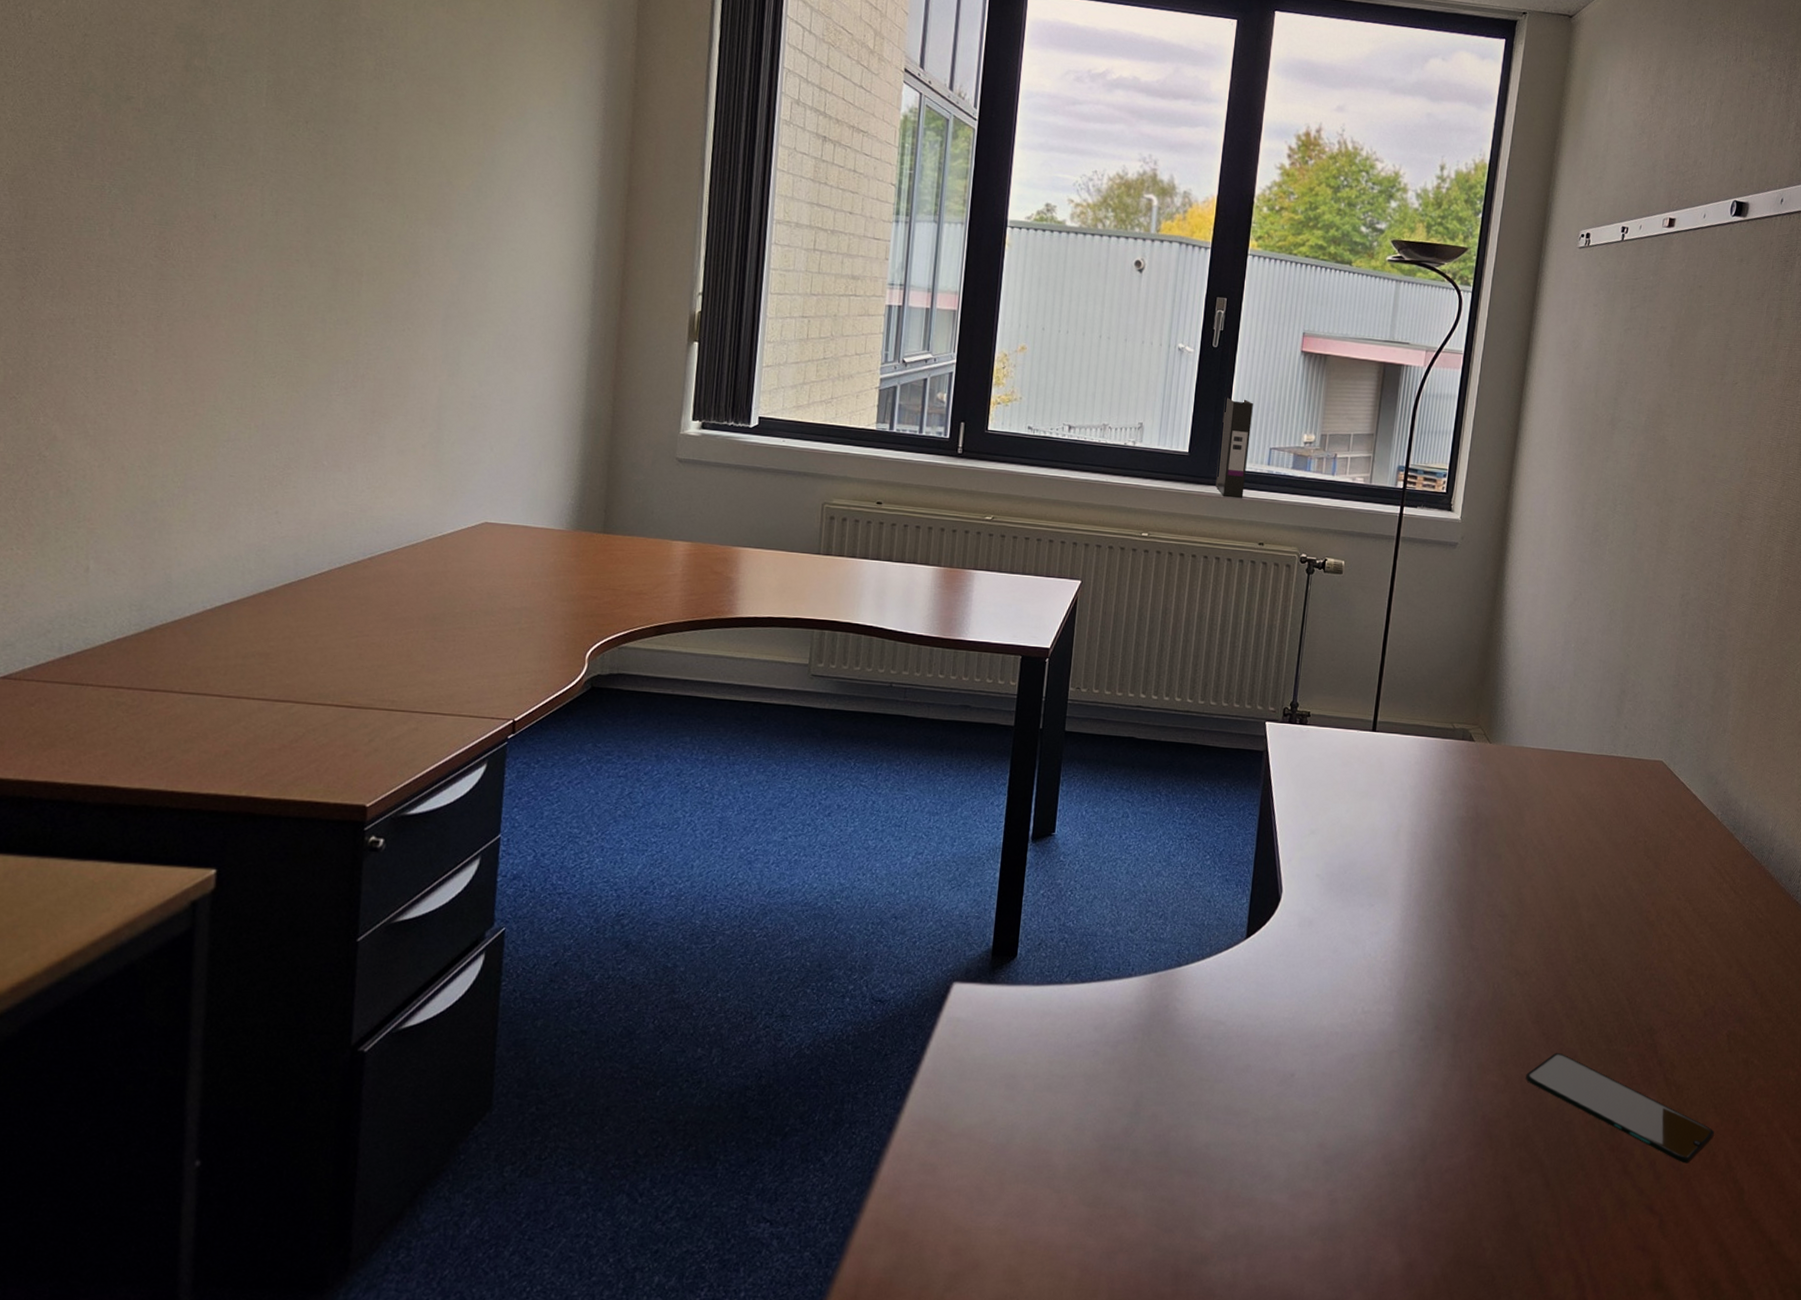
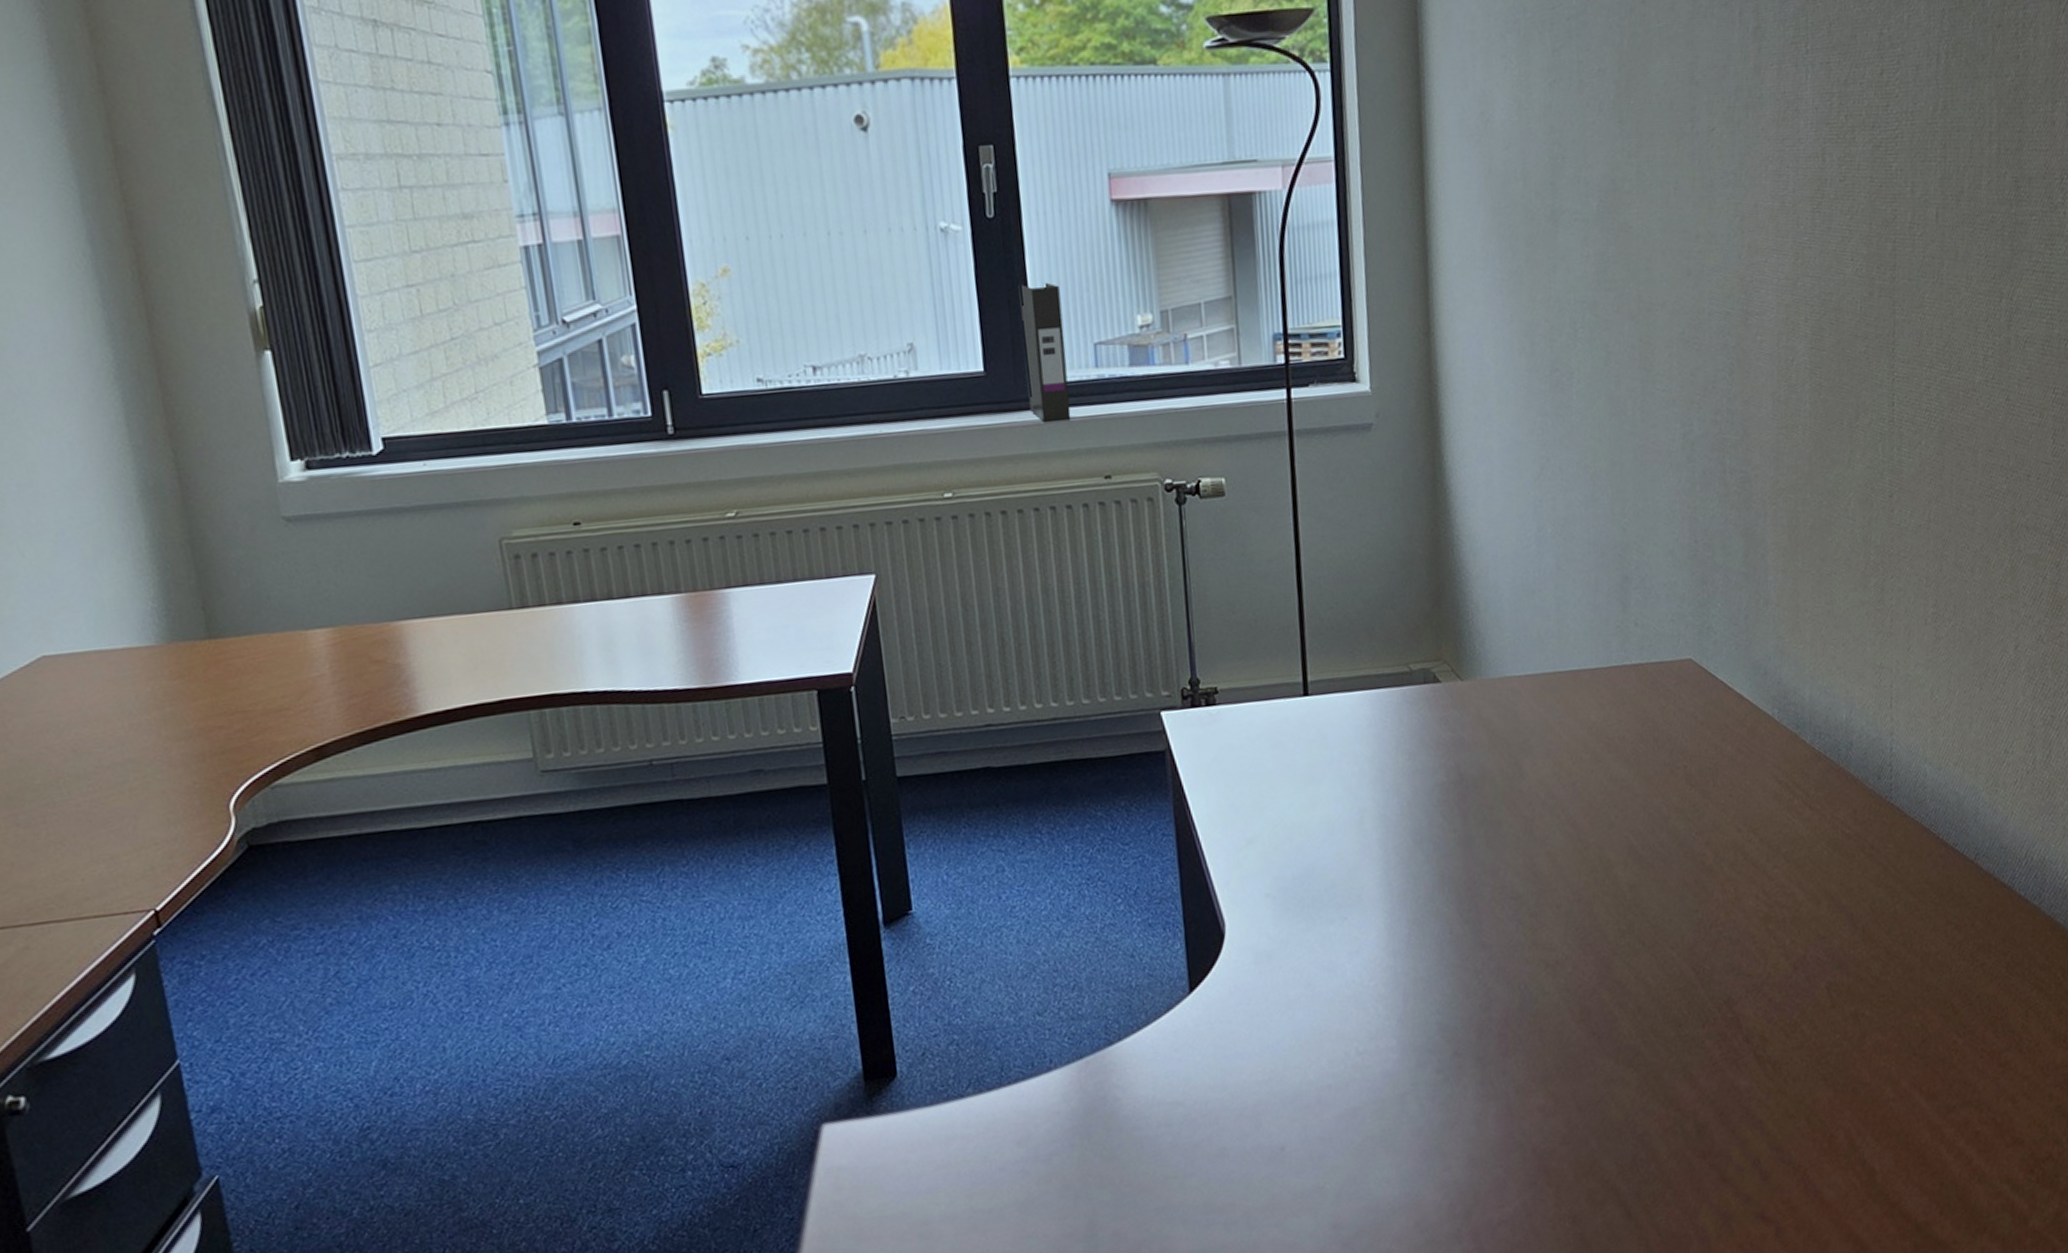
phone: present [1526,1052,1714,1164] -> none [1579,1052,1828,1154]

